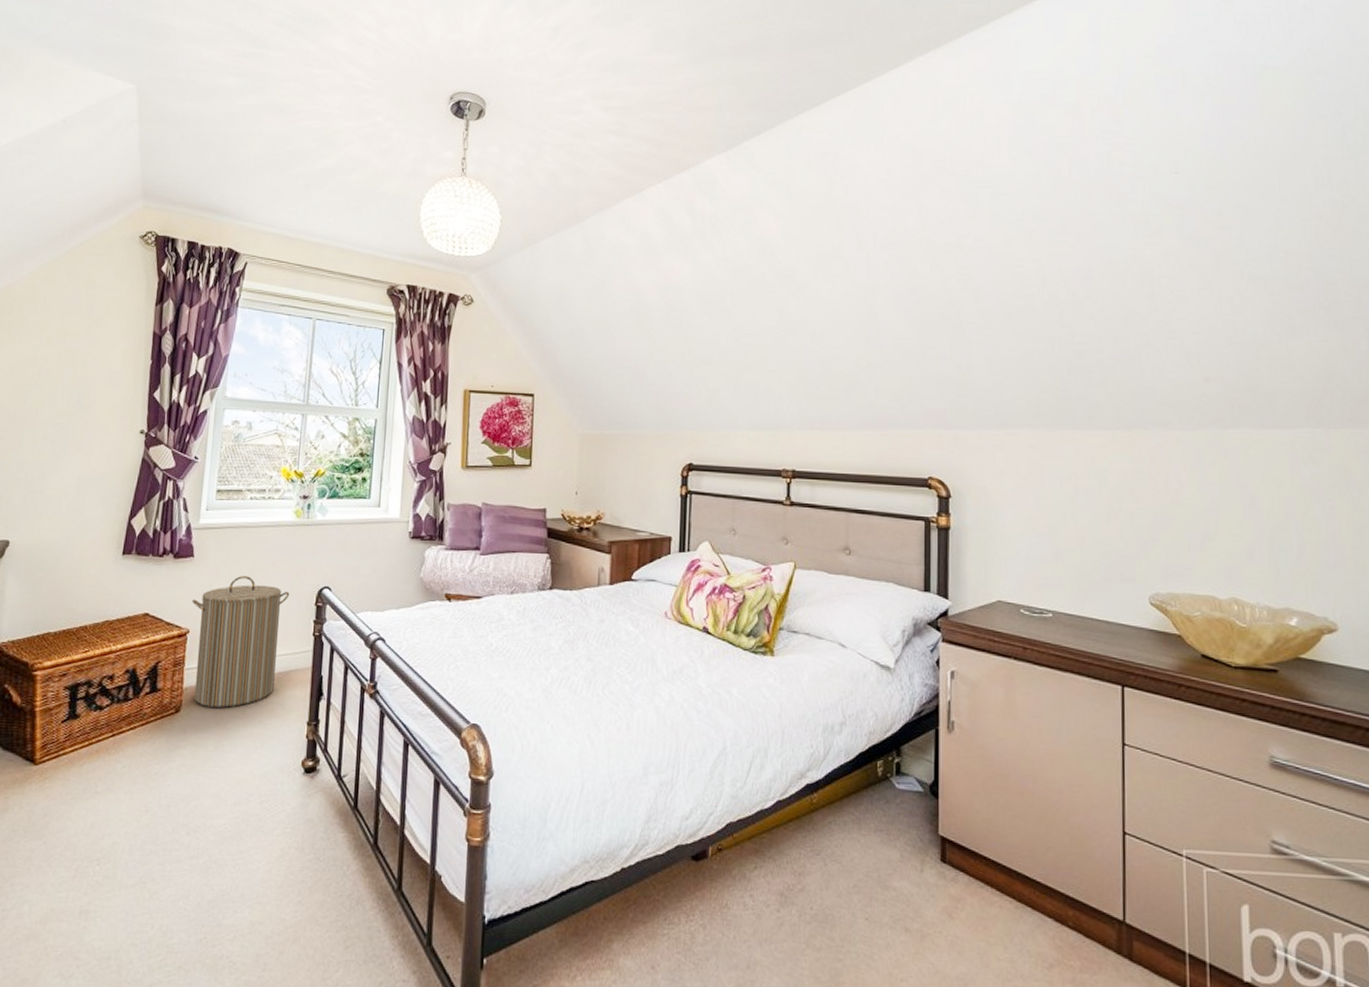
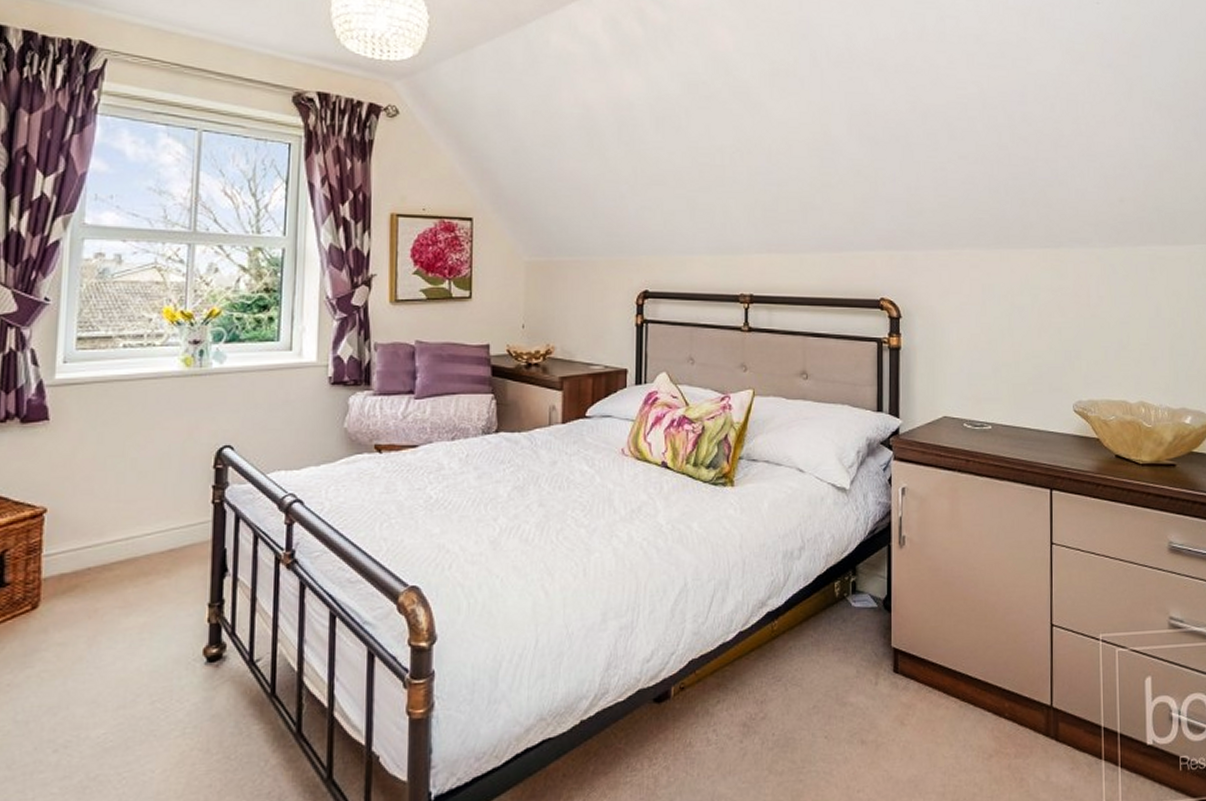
laundry hamper: present [192,576,290,708] -> none [49,439,181,598]

